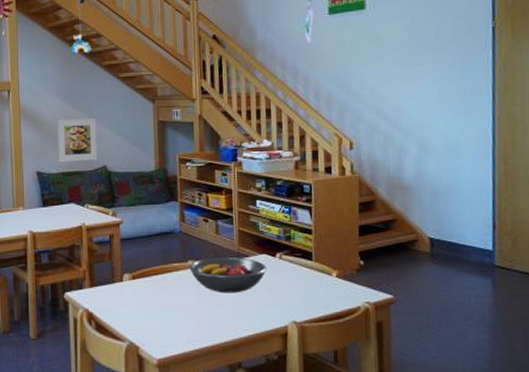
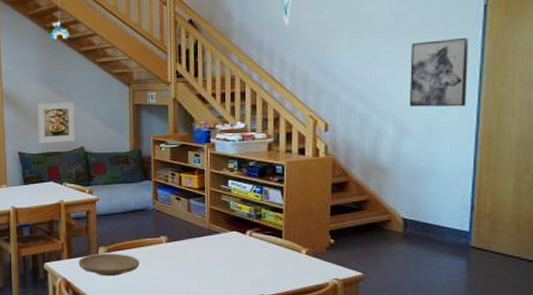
plate: none [101,280,167,306] -> present [78,253,140,277]
fruit bowl: present [189,256,267,293] -> none [162,233,237,267]
wall art: none [428,58,482,126] -> present [409,38,469,107]

